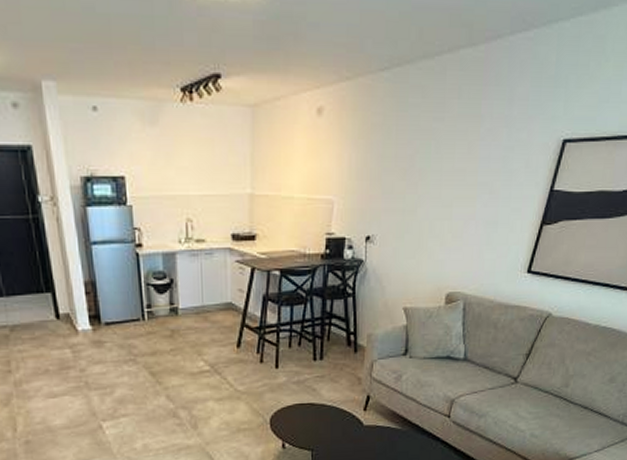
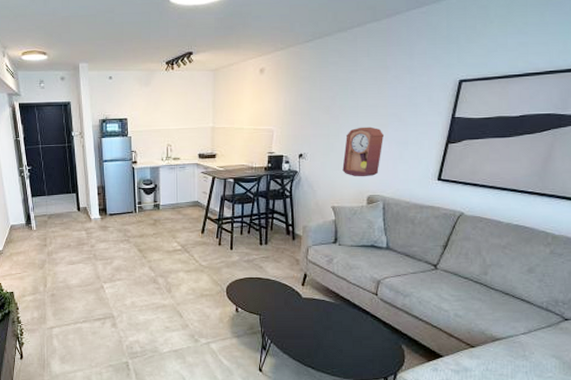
pendulum clock: none [418,200,472,269] -> present [342,126,385,177]

